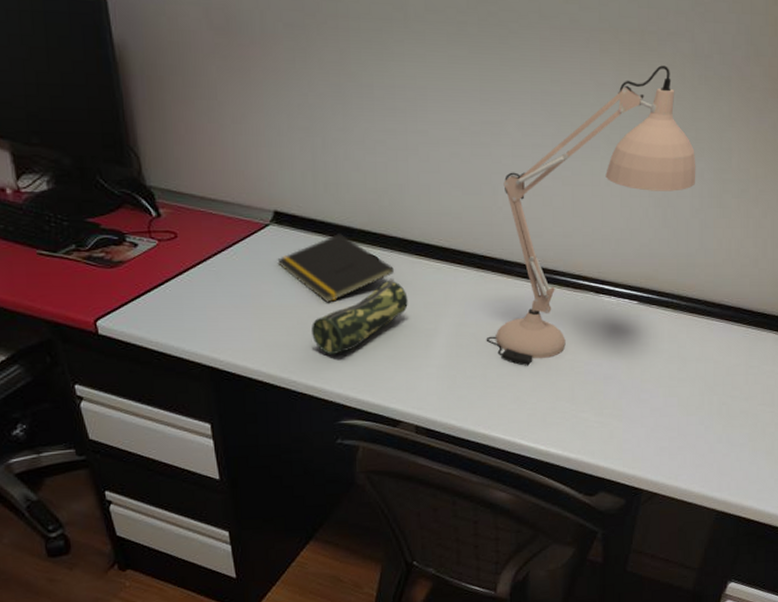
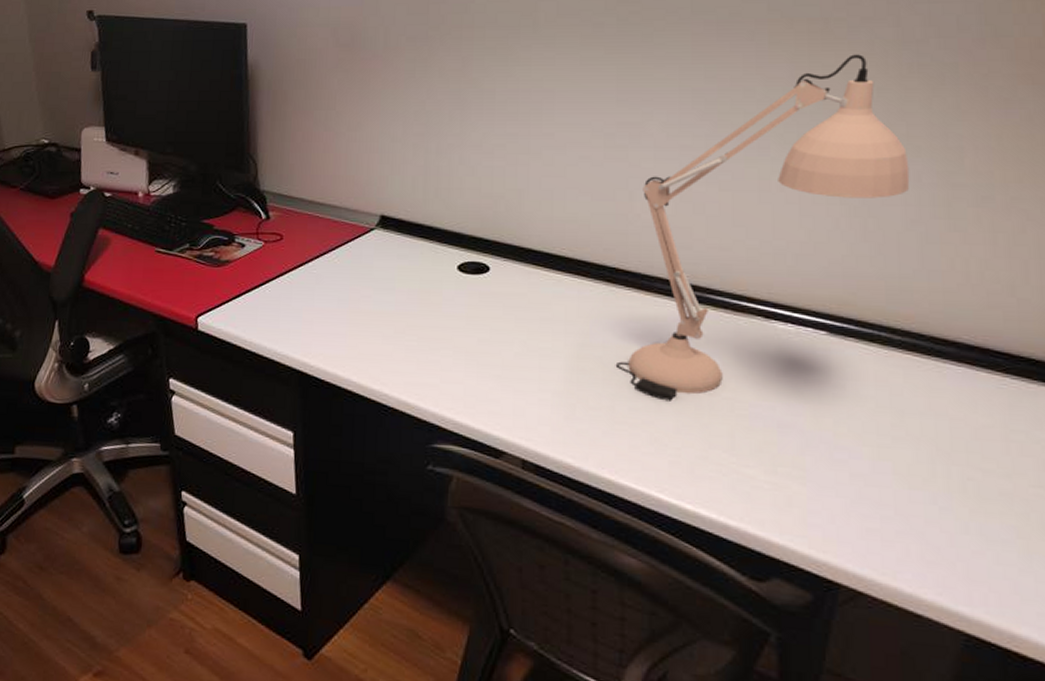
notepad: present [277,234,394,303] -> none [379,240,506,312]
pencil case: present [312,278,408,355] -> none [409,289,521,370]

